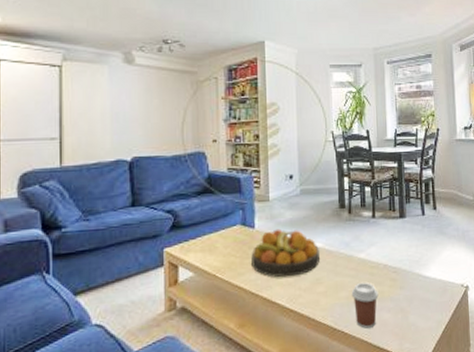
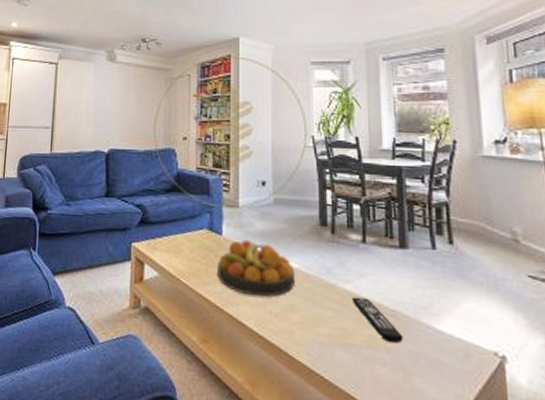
coffee cup: present [351,282,379,329] -> none [333,320,370,381]
remote control: none [364,261,402,294] -> present [351,296,403,344]

